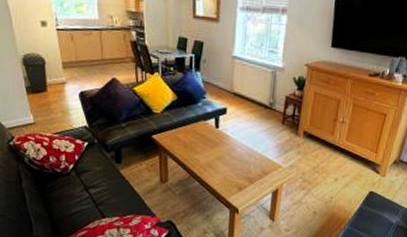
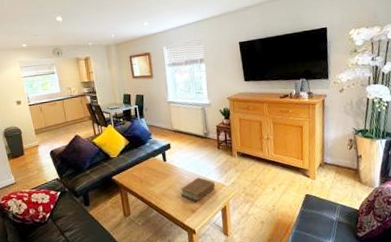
book: none [229,152,271,180] -> present [180,177,215,202]

